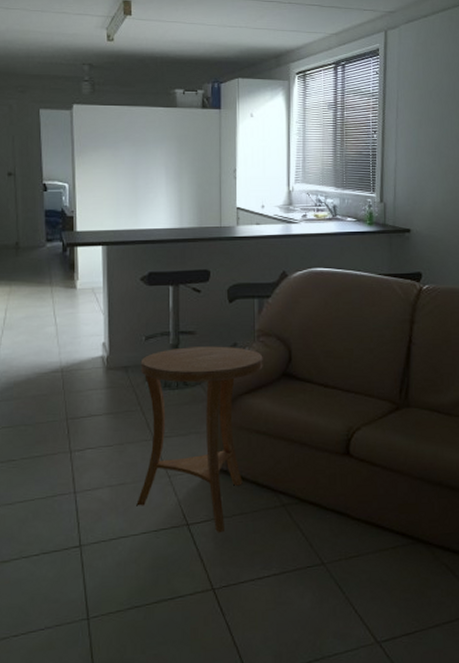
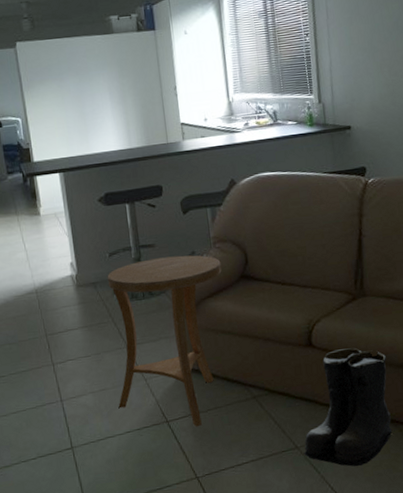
boots: none [329,460,427,590] -> present [303,348,395,467]

